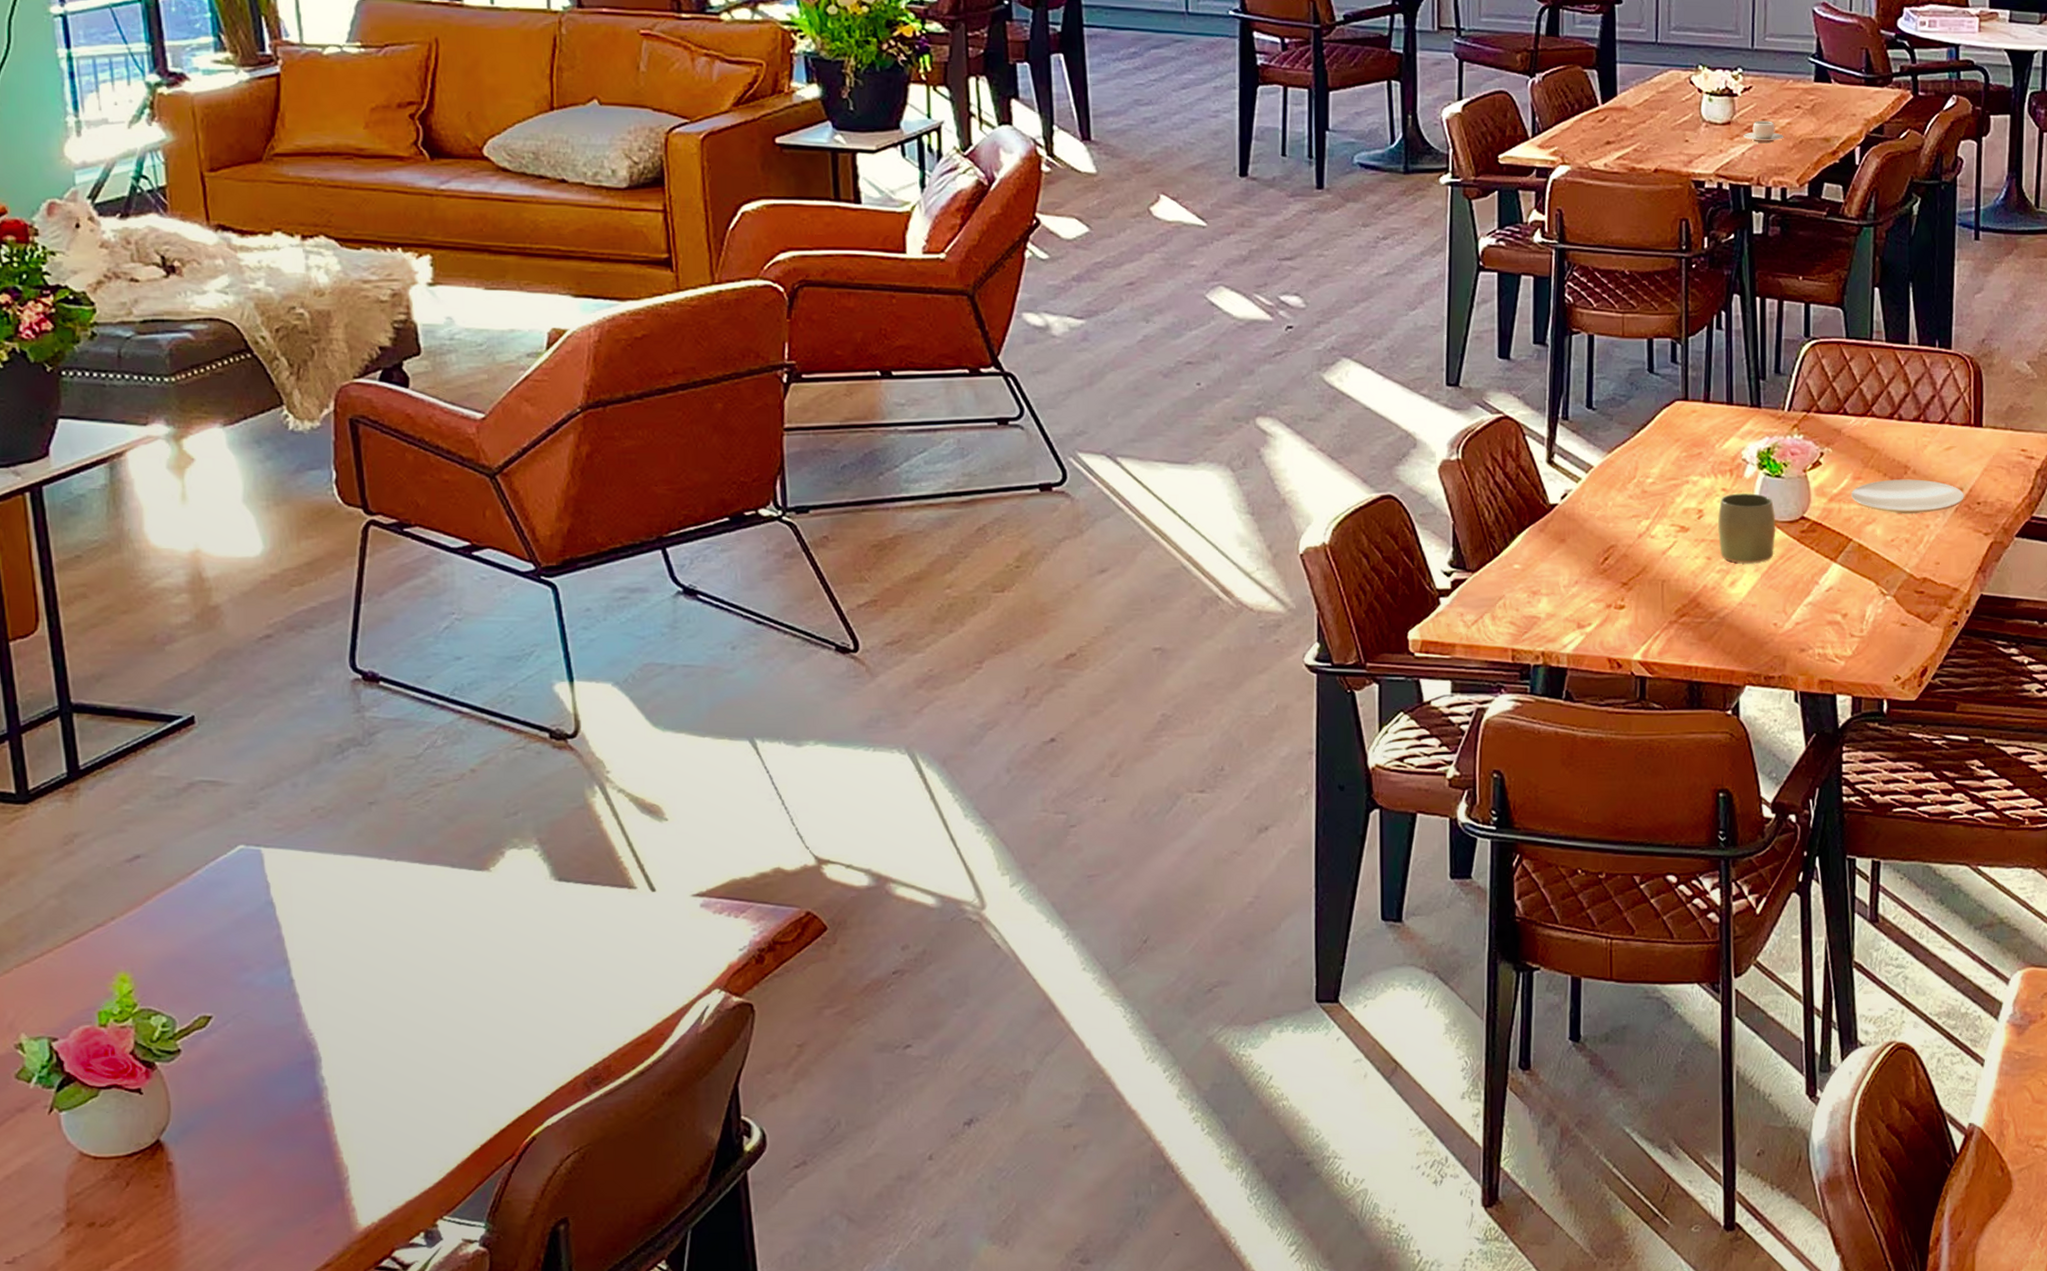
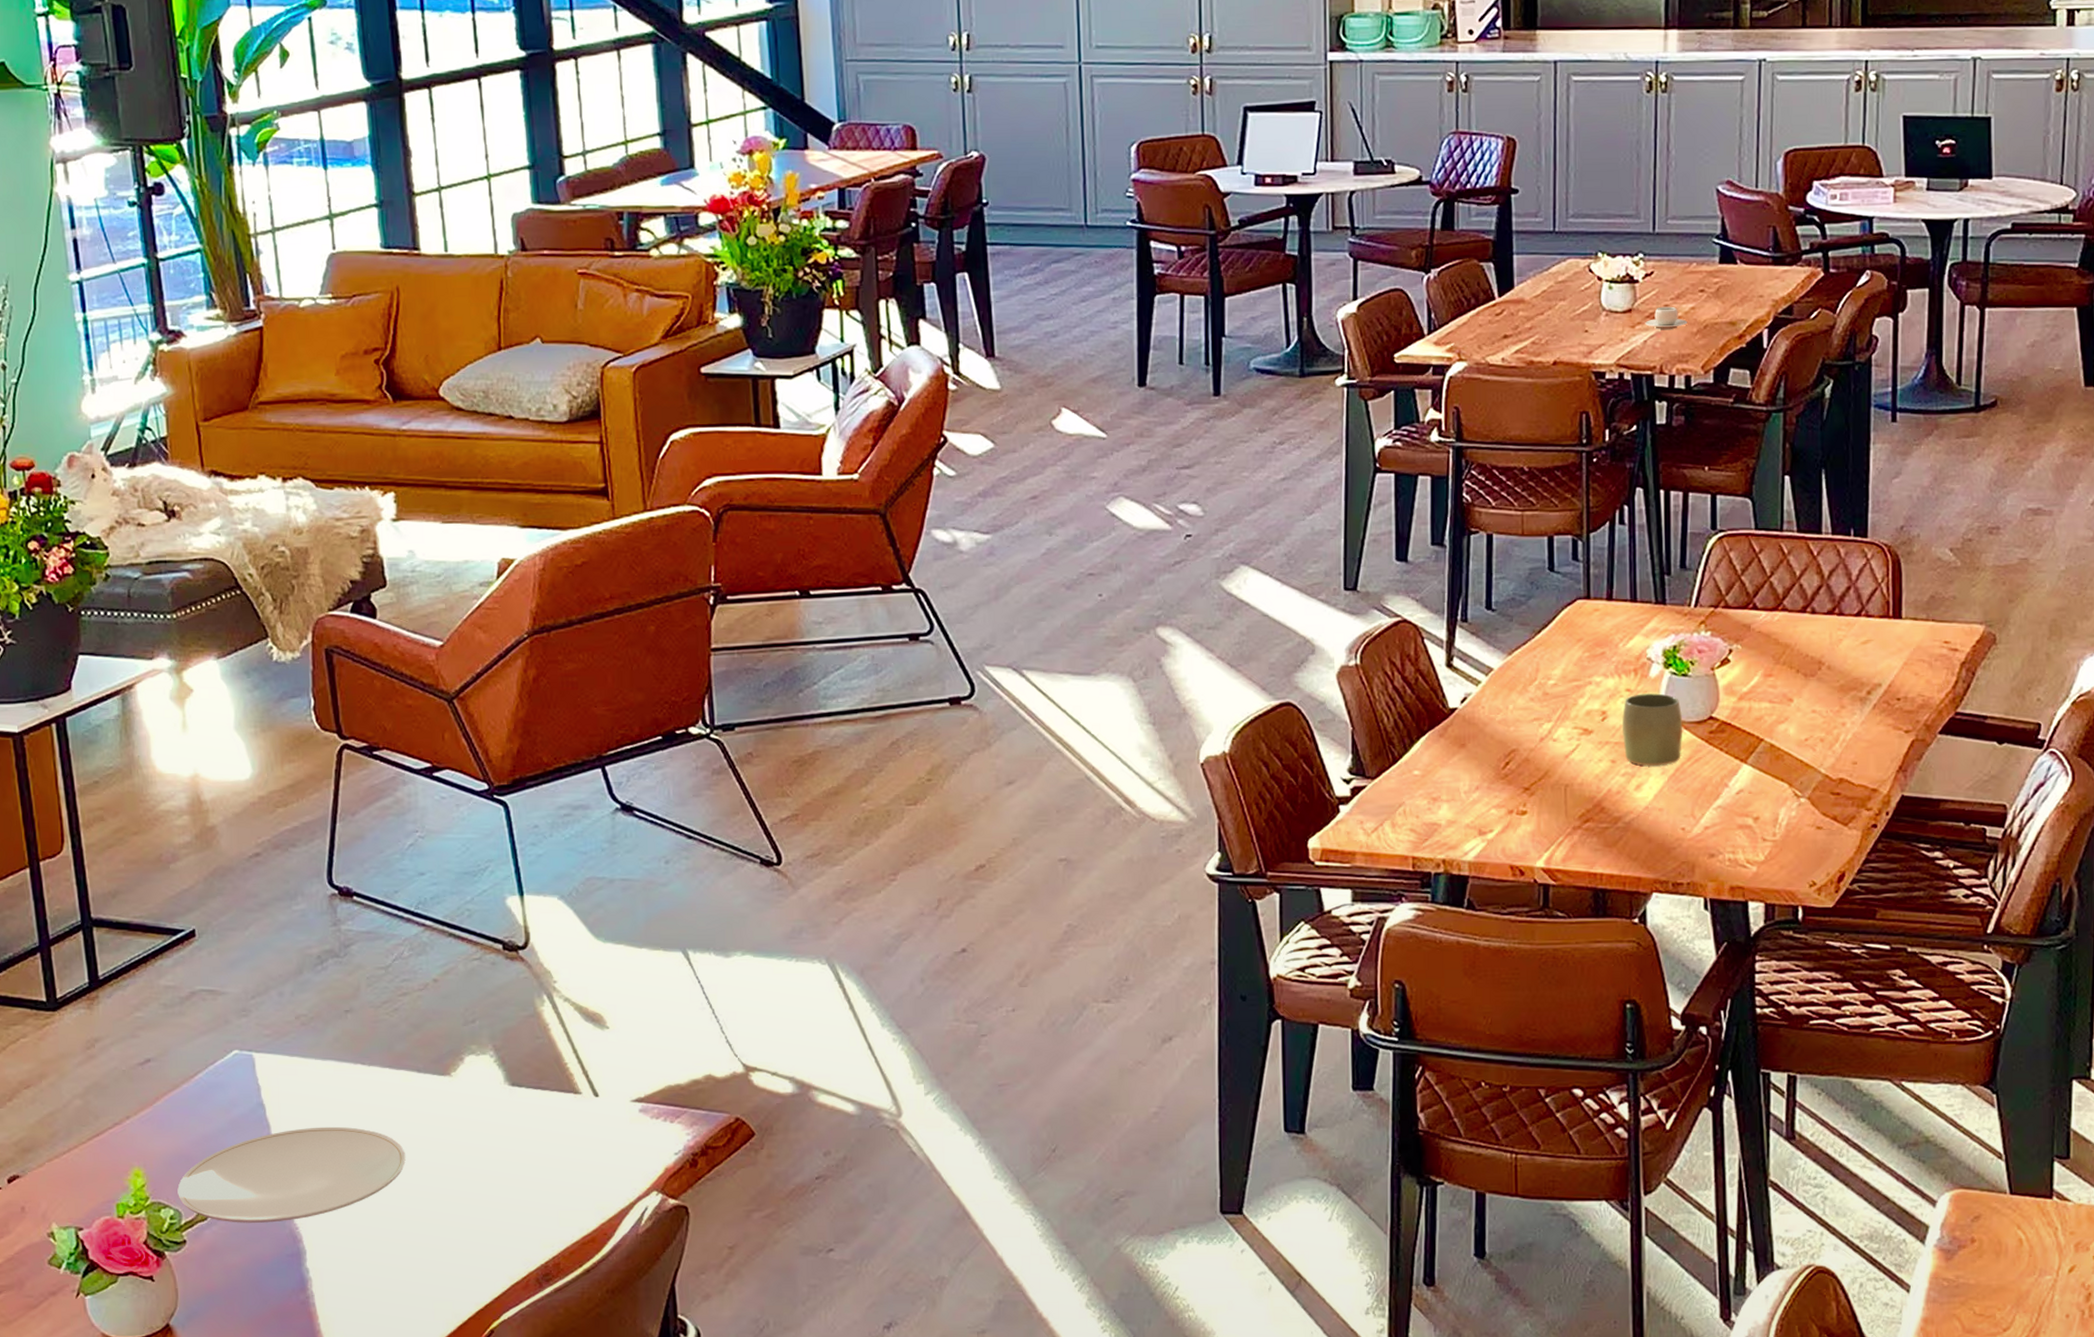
plate: none [171,925,437,1030] -> present [177,1126,406,1223]
plate: present [1850,479,1964,514] -> none [1761,675,1883,712]

